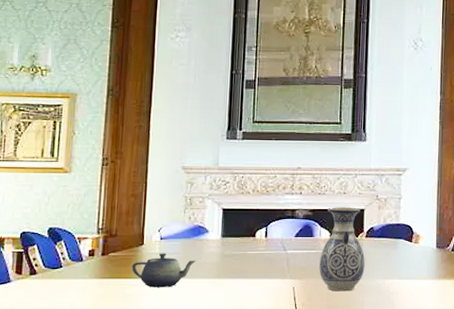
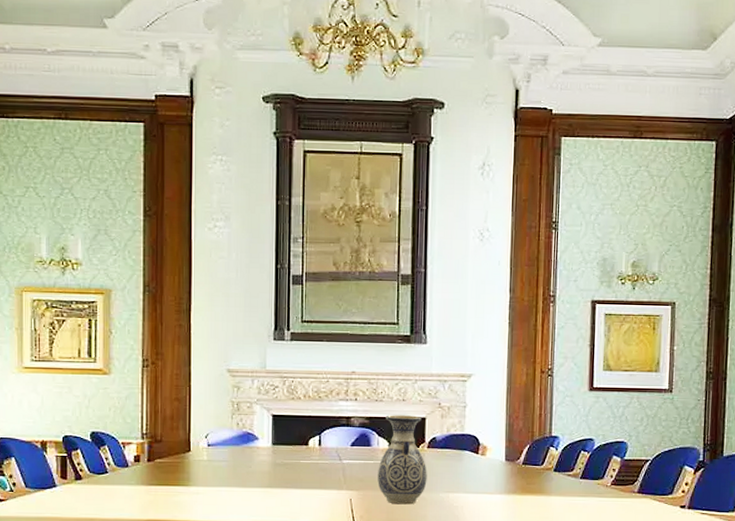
teapot: present [132,253,196,288] -> none [179,460,247,496]

